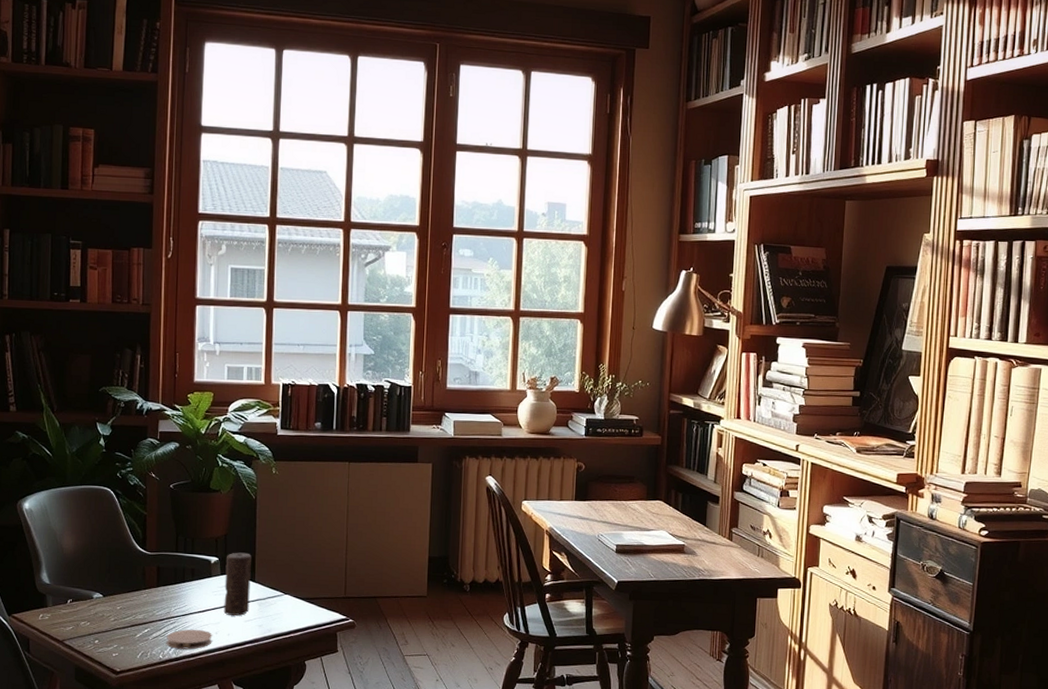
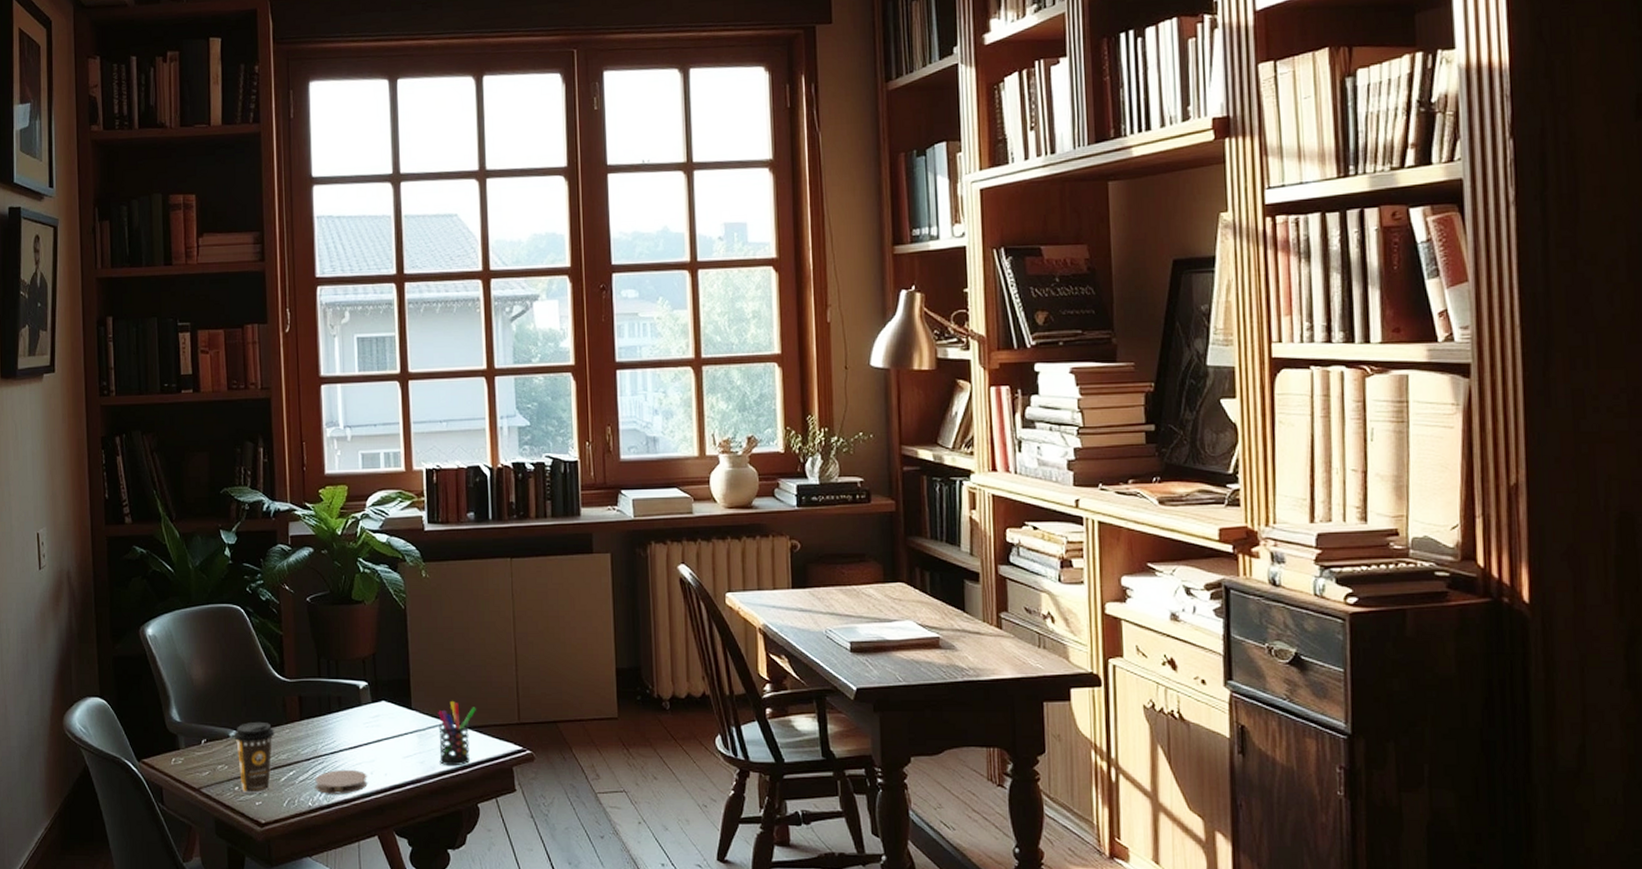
coffee cup: none [97,586,134,647] -> present [233,721,275,794]
candle: present [223,552,252,616] -> none [376,674,408,752]
pen holder: none [275,576,310,630] -> present [438,700,476,767]

